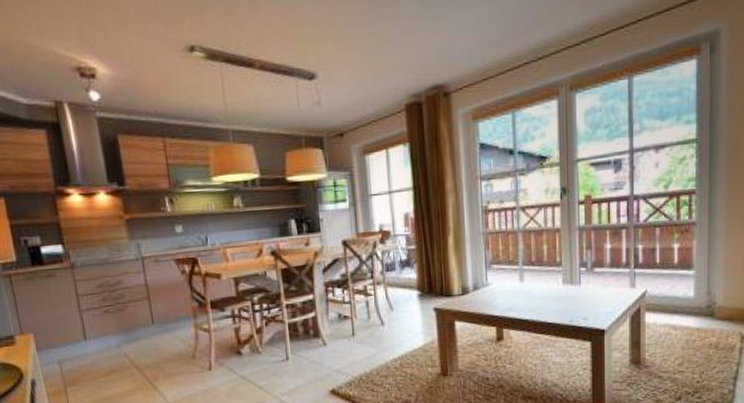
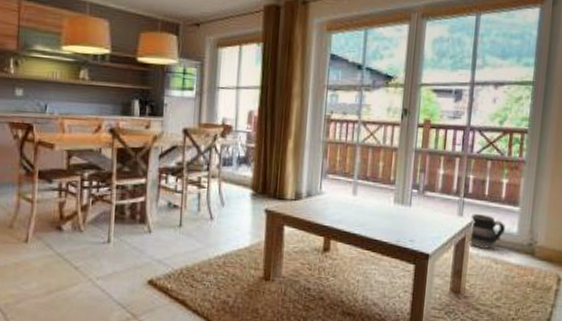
ceramic jug: none [644,282,682,317] -> present [469,214,506,249]

